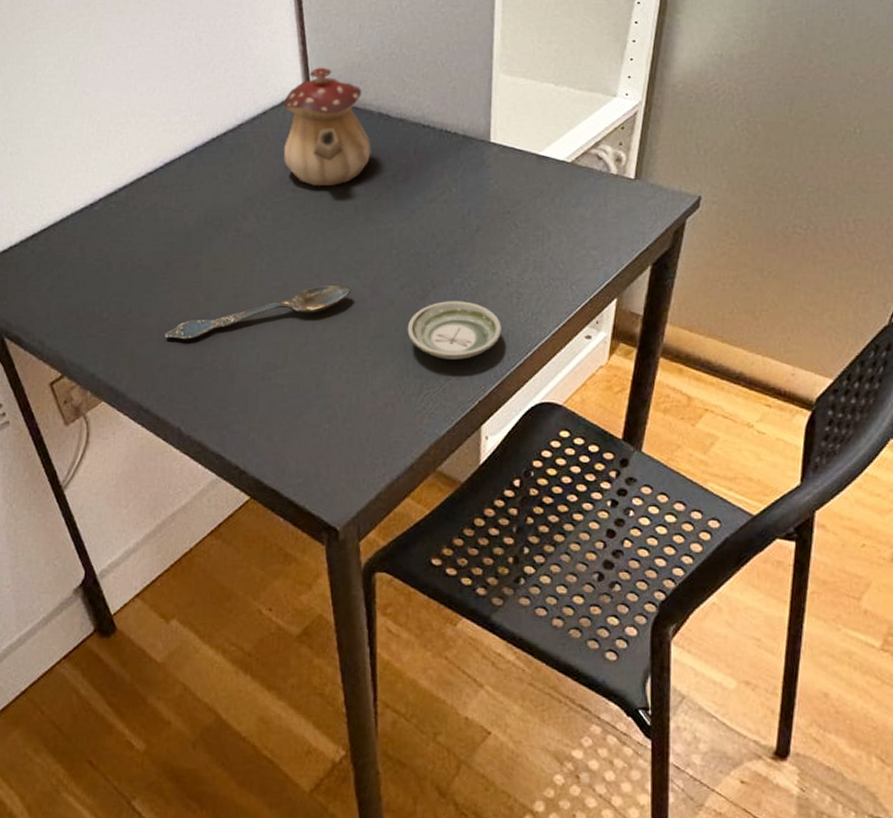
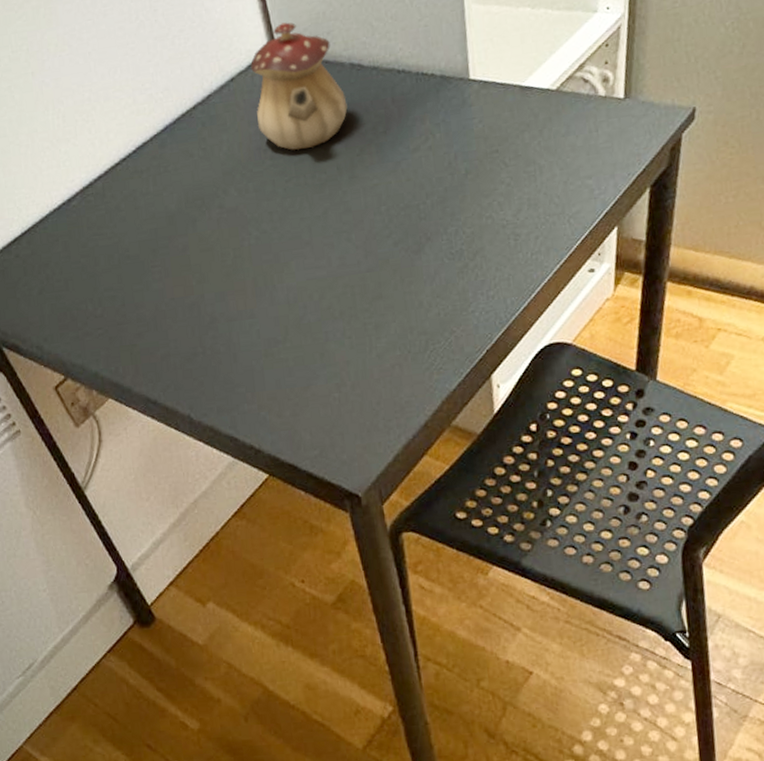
spoon: present [165,285,352,340] -> none [162,249,345,328]
saucer: present [407,301,501,360] -> none [405,249,502,312]

